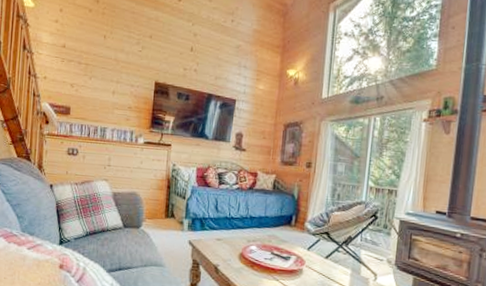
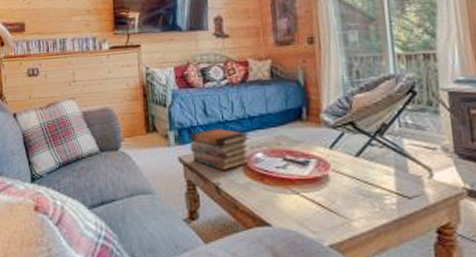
book stack: none [199,221,248,256] -> present [189,127,250,170]

